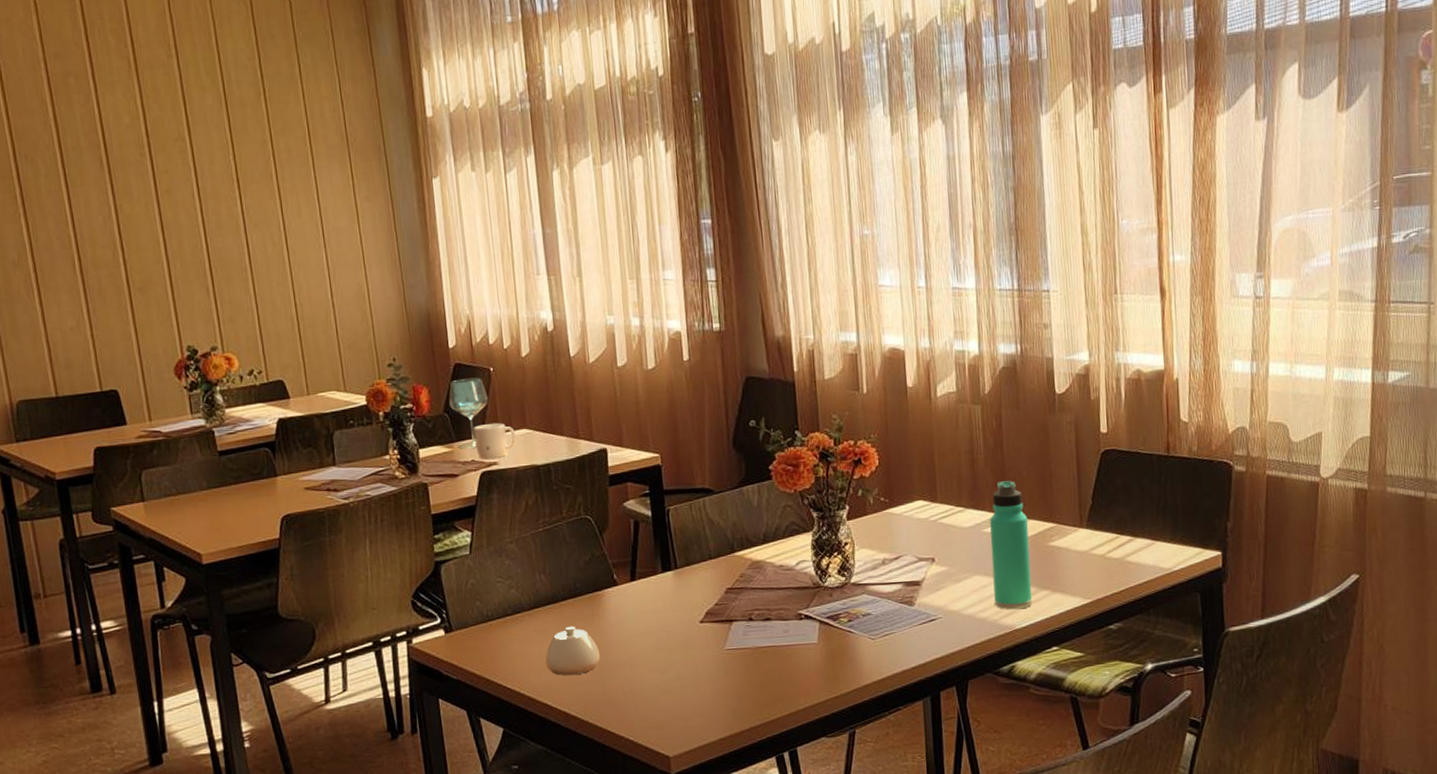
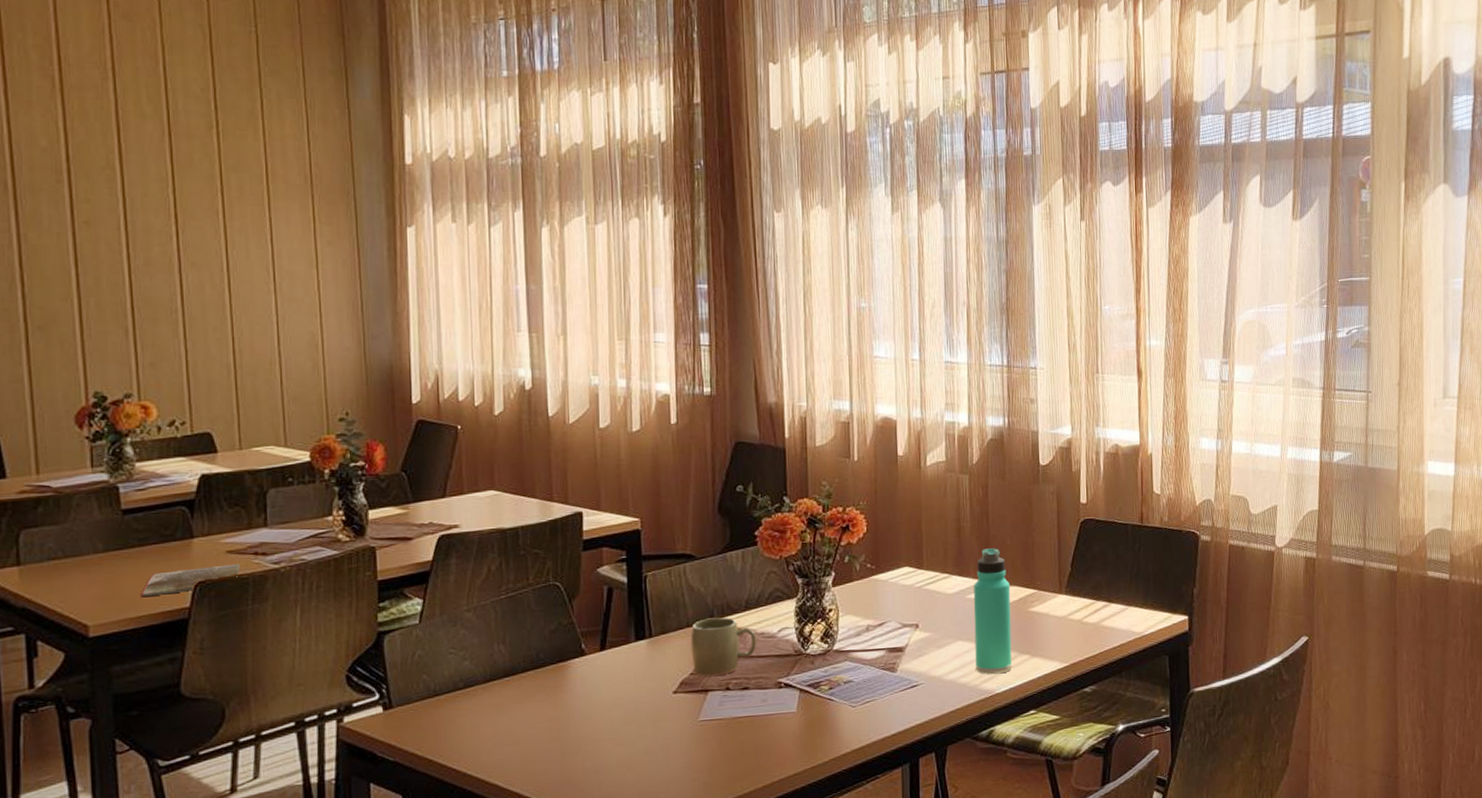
magazine: none [240,499,317,530] -> present [141,564,240,598]
wine glass: present [449,377,488,450] -> none [408,435,453,512]
mug: present [473,422,517,460] -> none [434,483,483,522]
sugar bowl: present [545,625,601,676] -> none [498,699,562,754]
mug: none [713,550,777,608] -> present [690,617,757,677]

